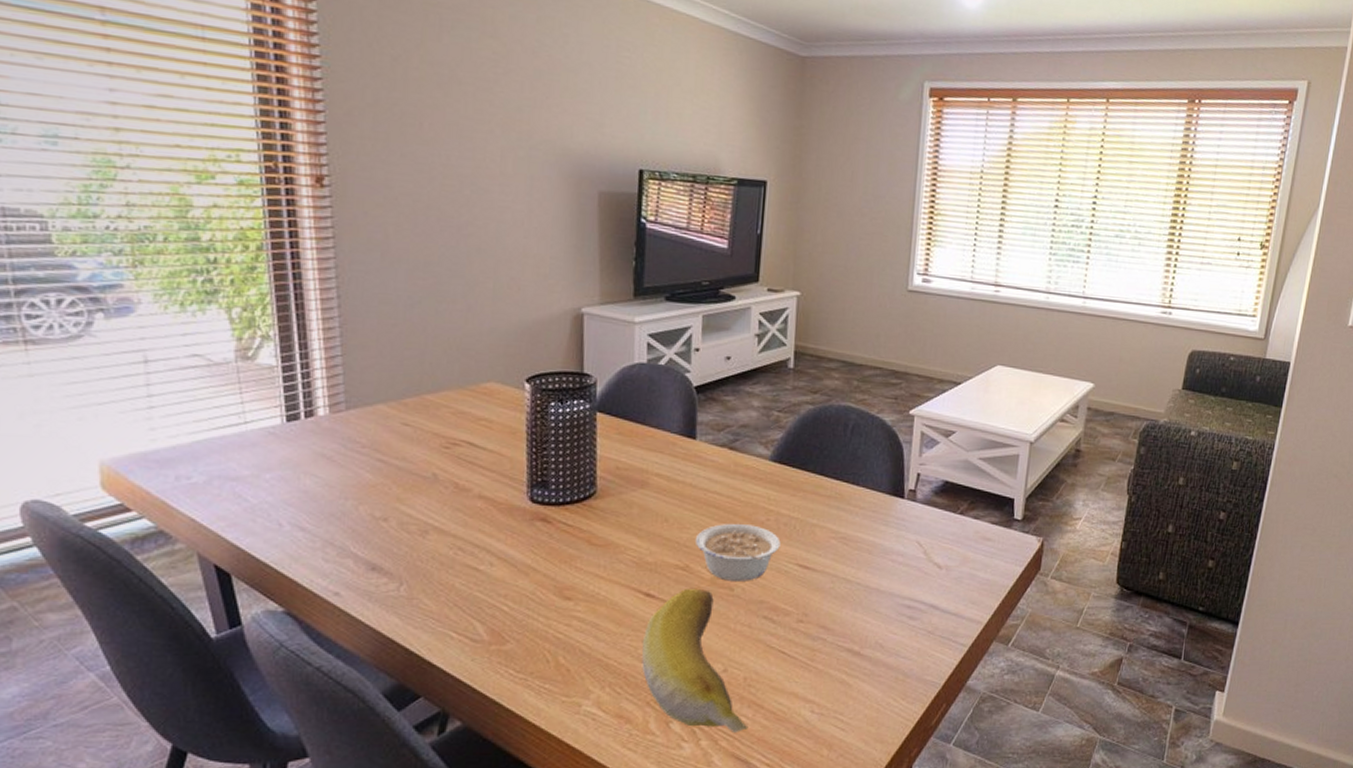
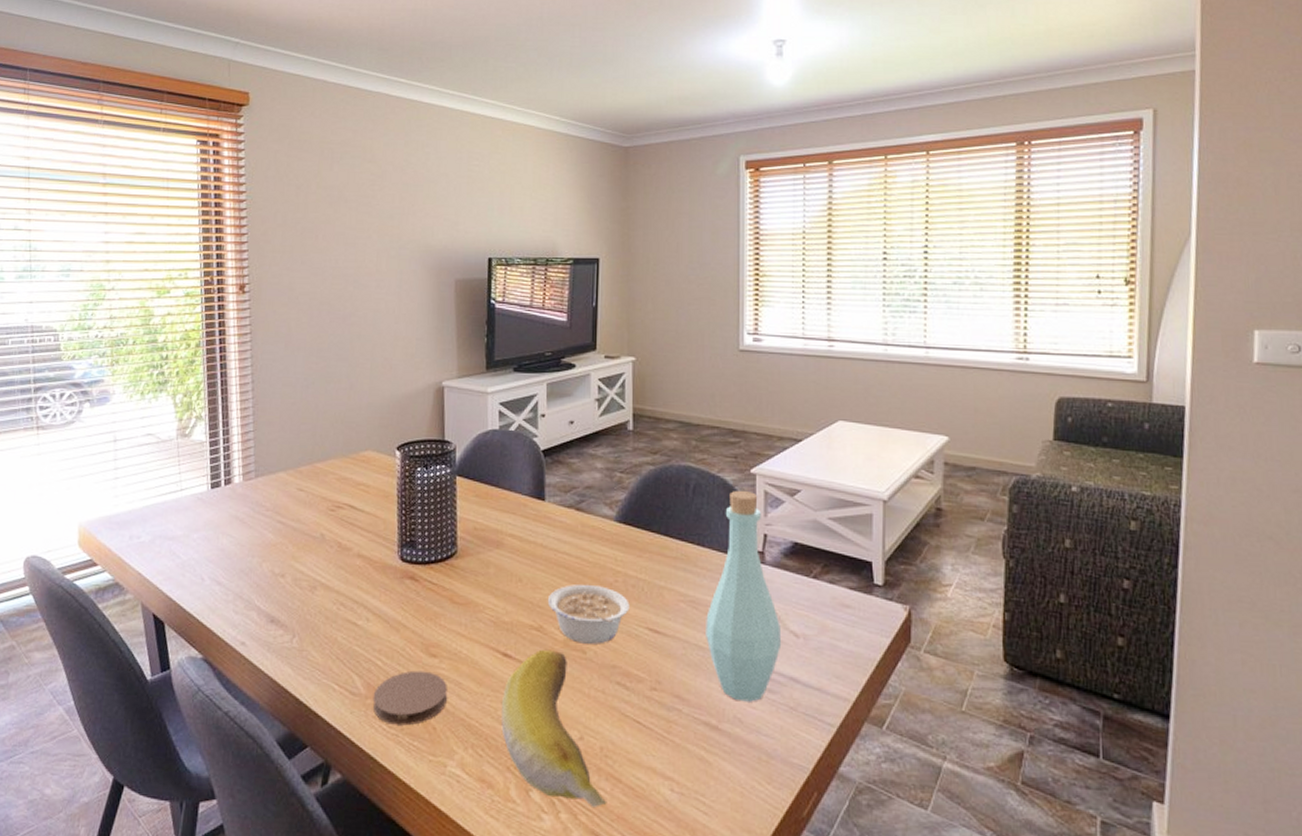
coaster: none [497,614,584,669] -> present [373,670,448,726]
bottle: none [854,430,926,629] -> present [706,490,782,702]

